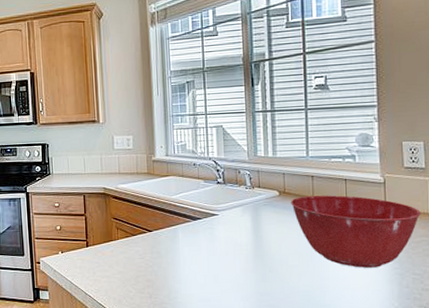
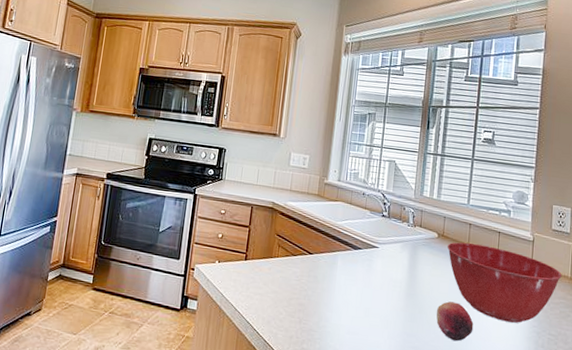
fruit: none [289,256,330,294] -> present [436,301,474,342]

